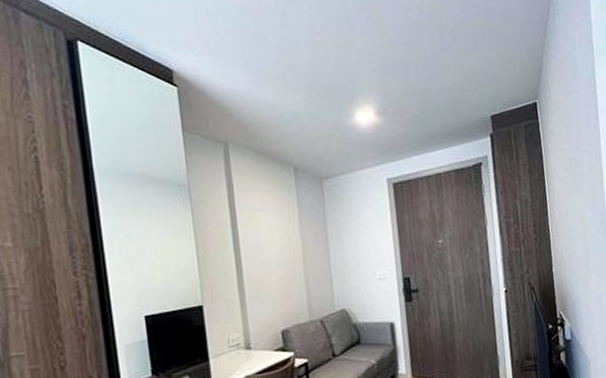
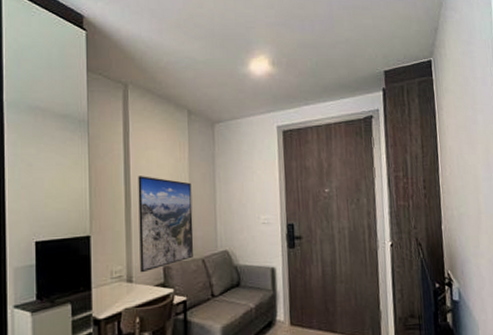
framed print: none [247,239,311,339] -> present [138,176,194,273]

